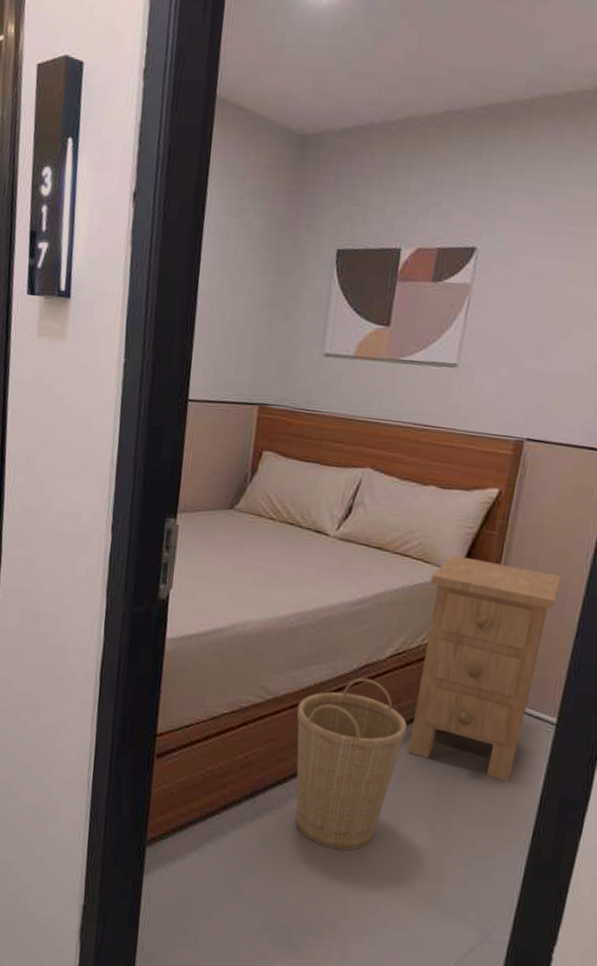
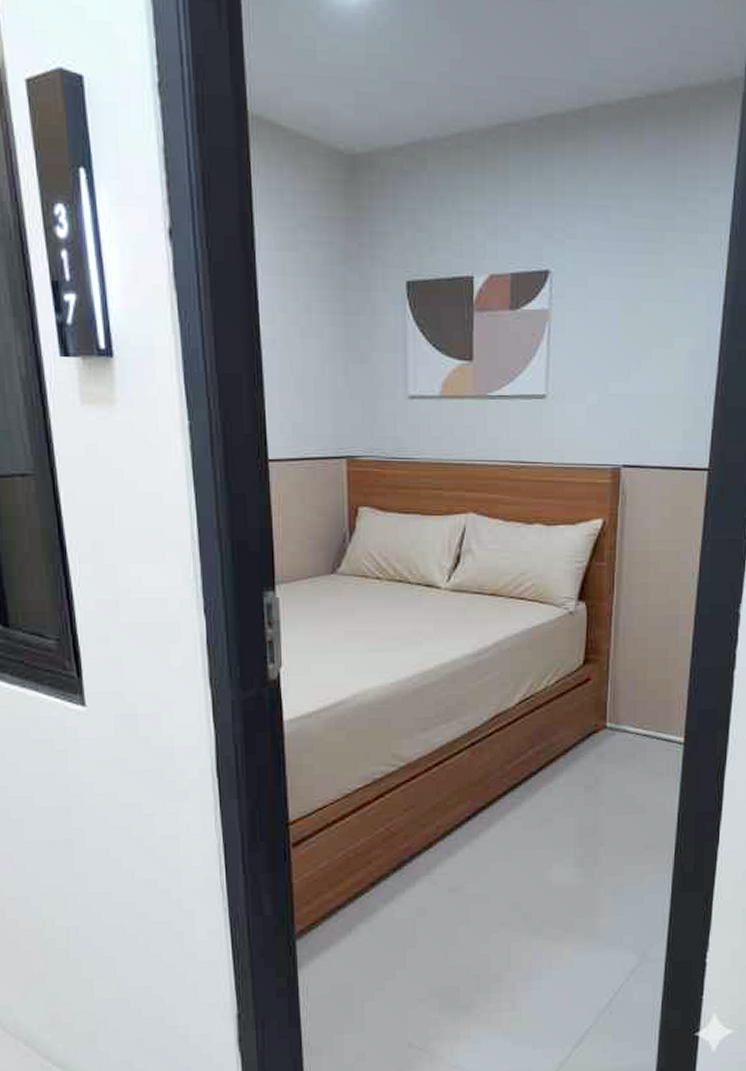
basket: present [295,677,408,851] -> none [433,728,545,905]
nightstand: present [408,555,561,782] -> none [548,592,672,807]

